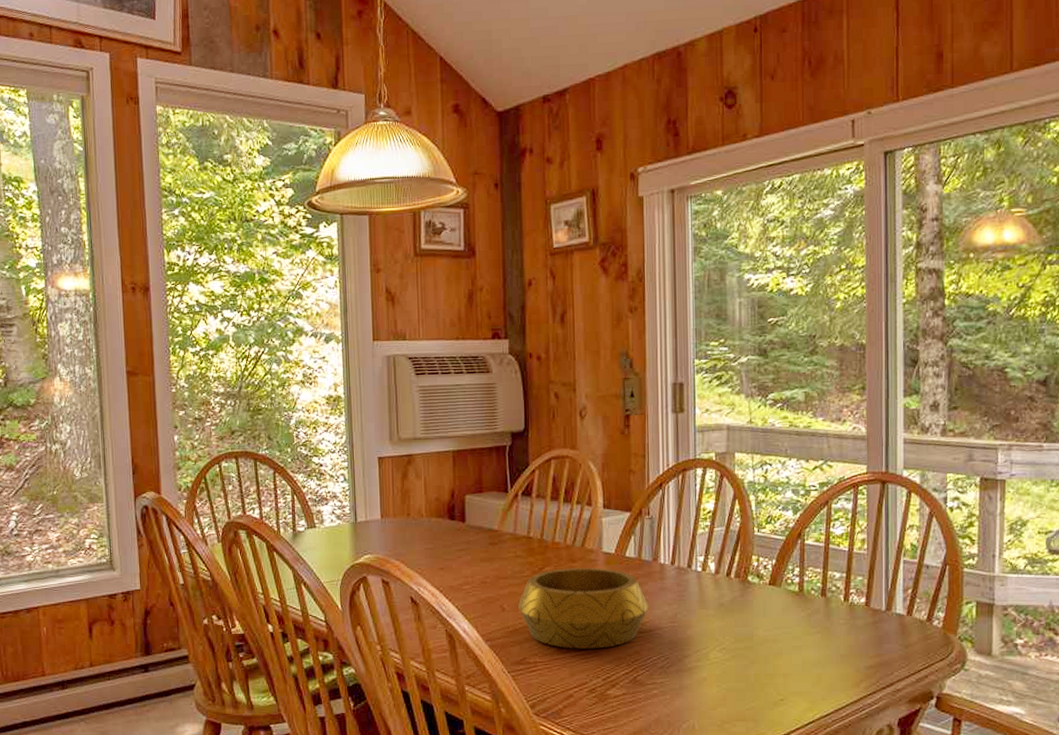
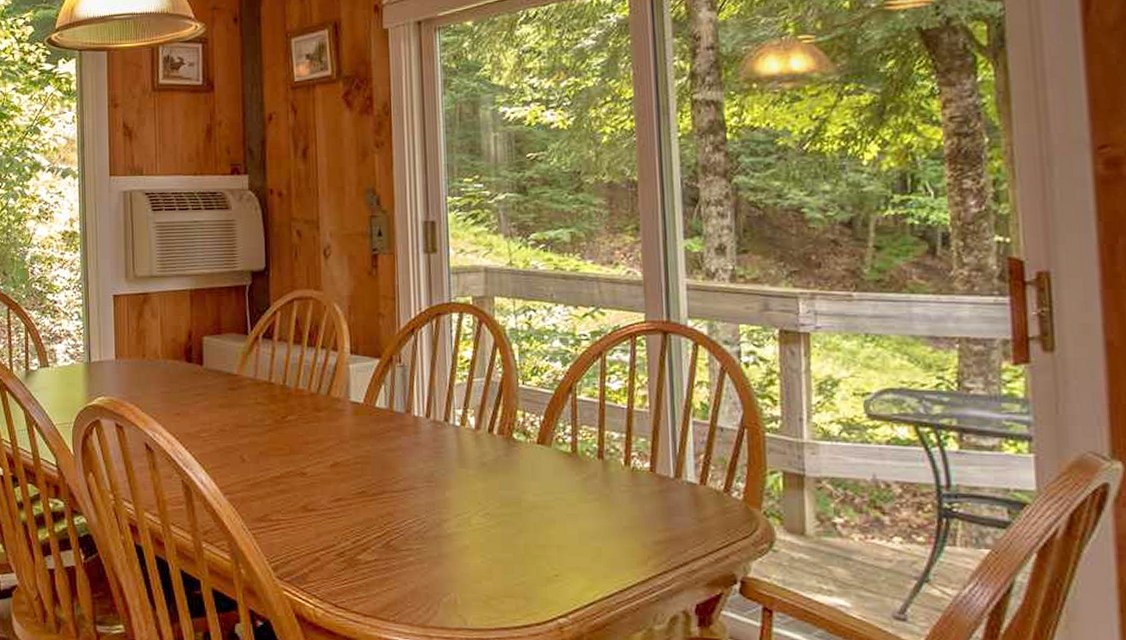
decorative bowl: present [518,567,649,649] -> none [259,417,402,508]

